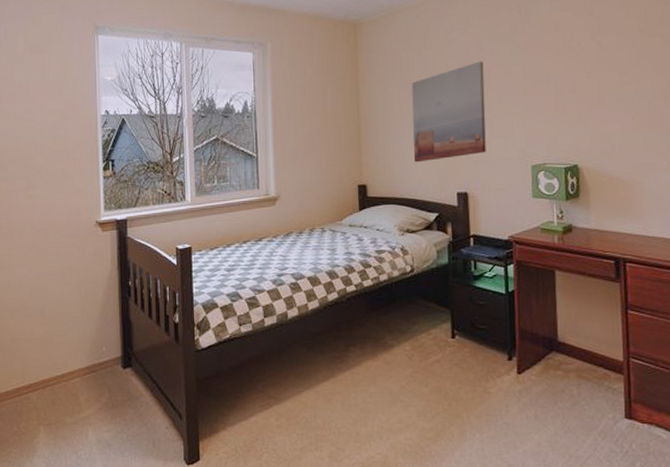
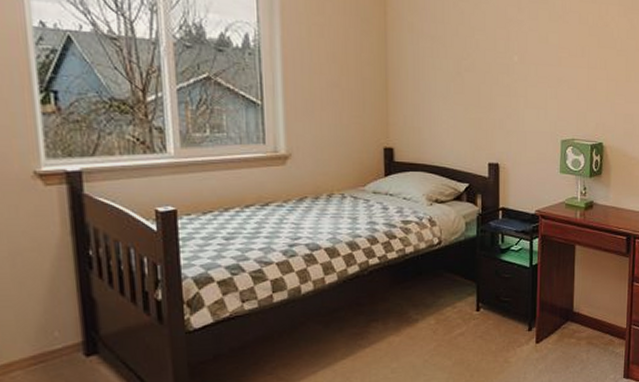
wall art: present [411,61,486,163] -> none [445,23,521,128]

